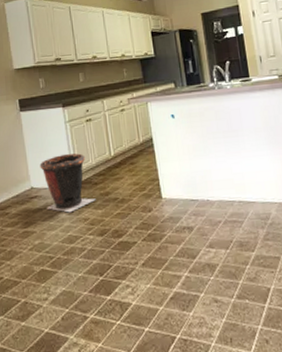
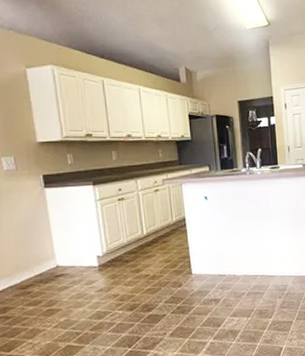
waste bin: present [40,153,96,213] -> none [66,232,126,290]

